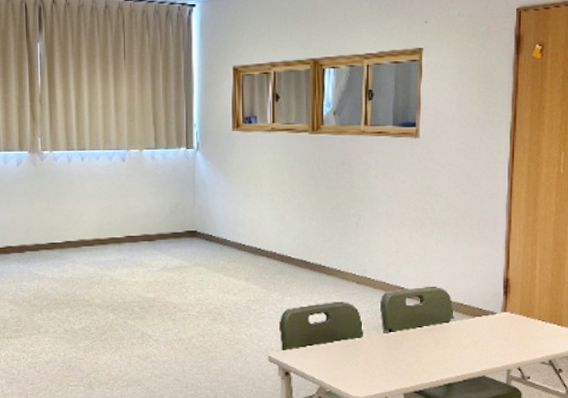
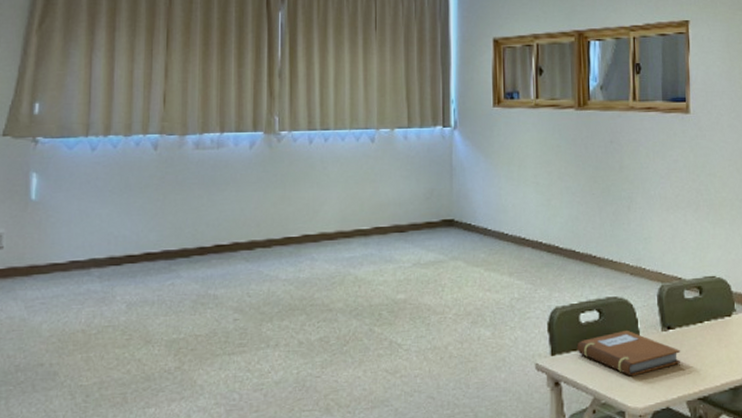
notebook: none [305,331,400,370] -> present [577,330,681,377]

